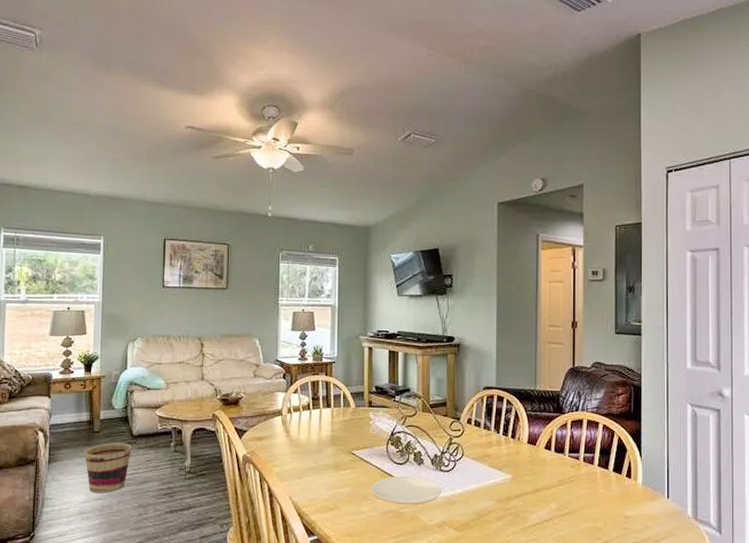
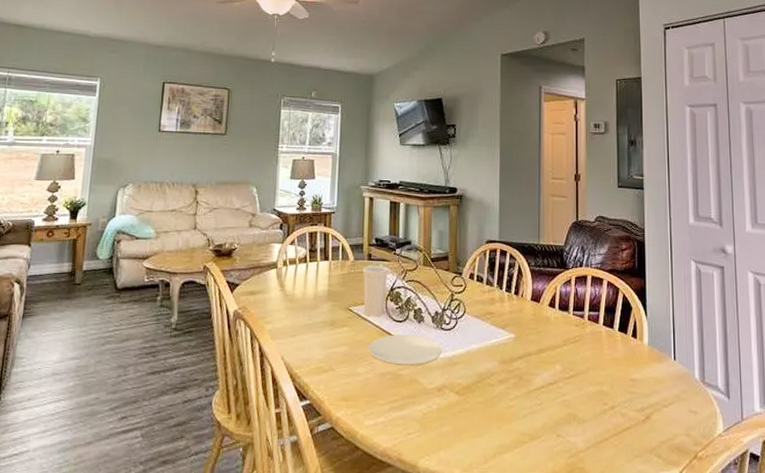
basket: present [84,443,132,493] -> none [62,296,115,352]
cup: none [364,412,389,460] -> present [363,266,388,317]

